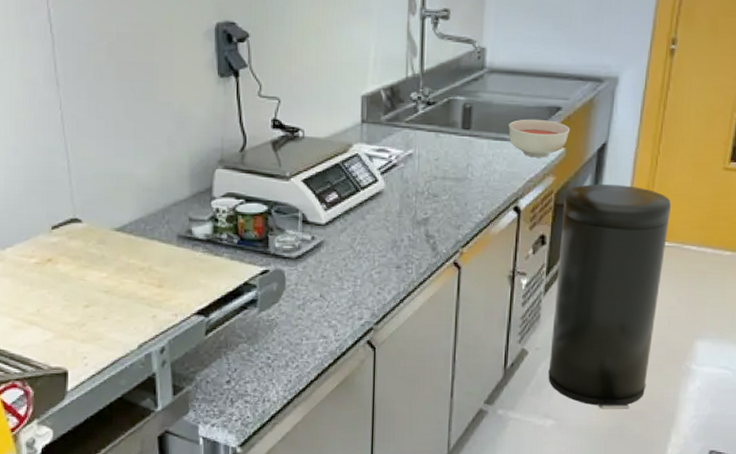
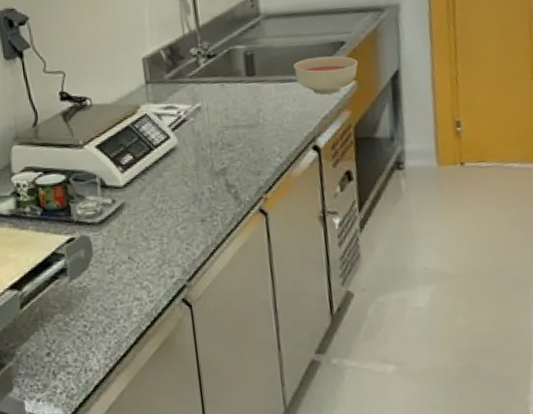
pedal bin: present [548,183,672,410] -> none [364,109,493,349]

